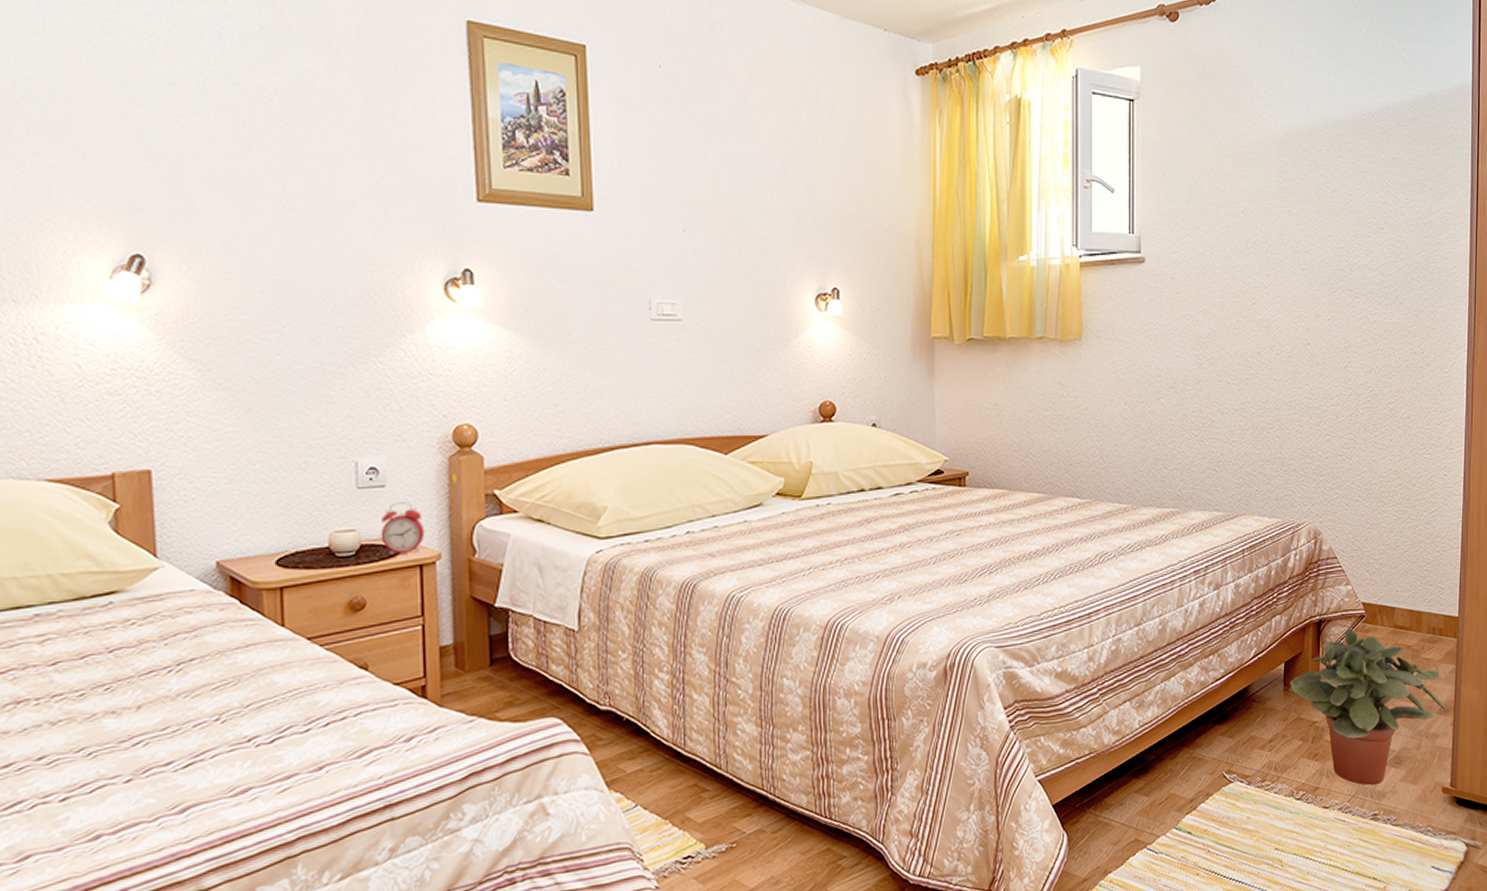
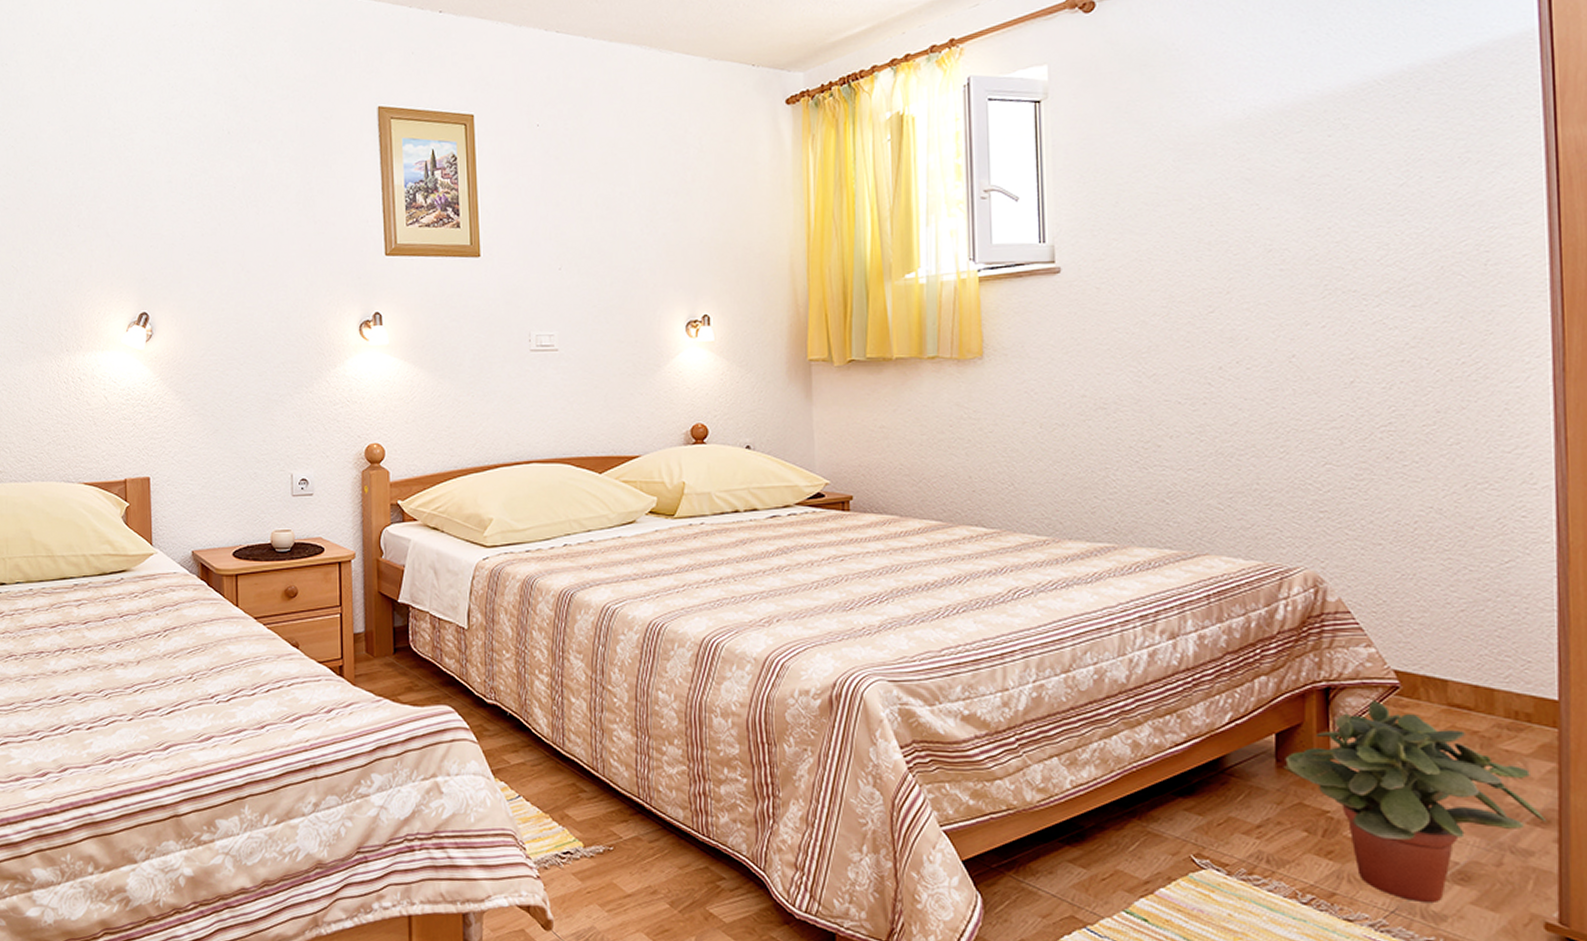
alarm clock: present [380,502,425,556] -> none [309,509,343,553]

